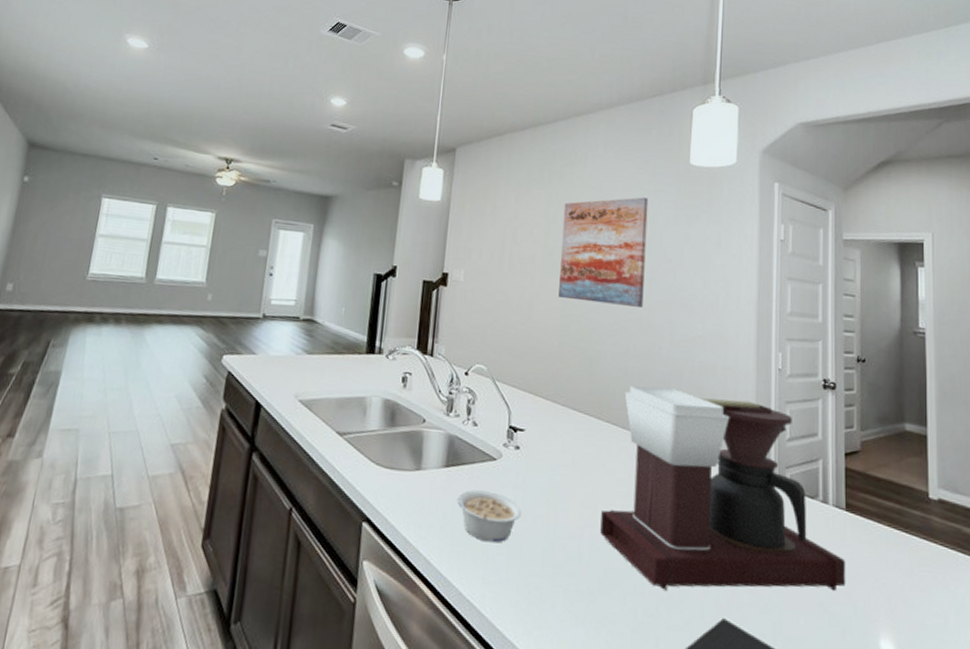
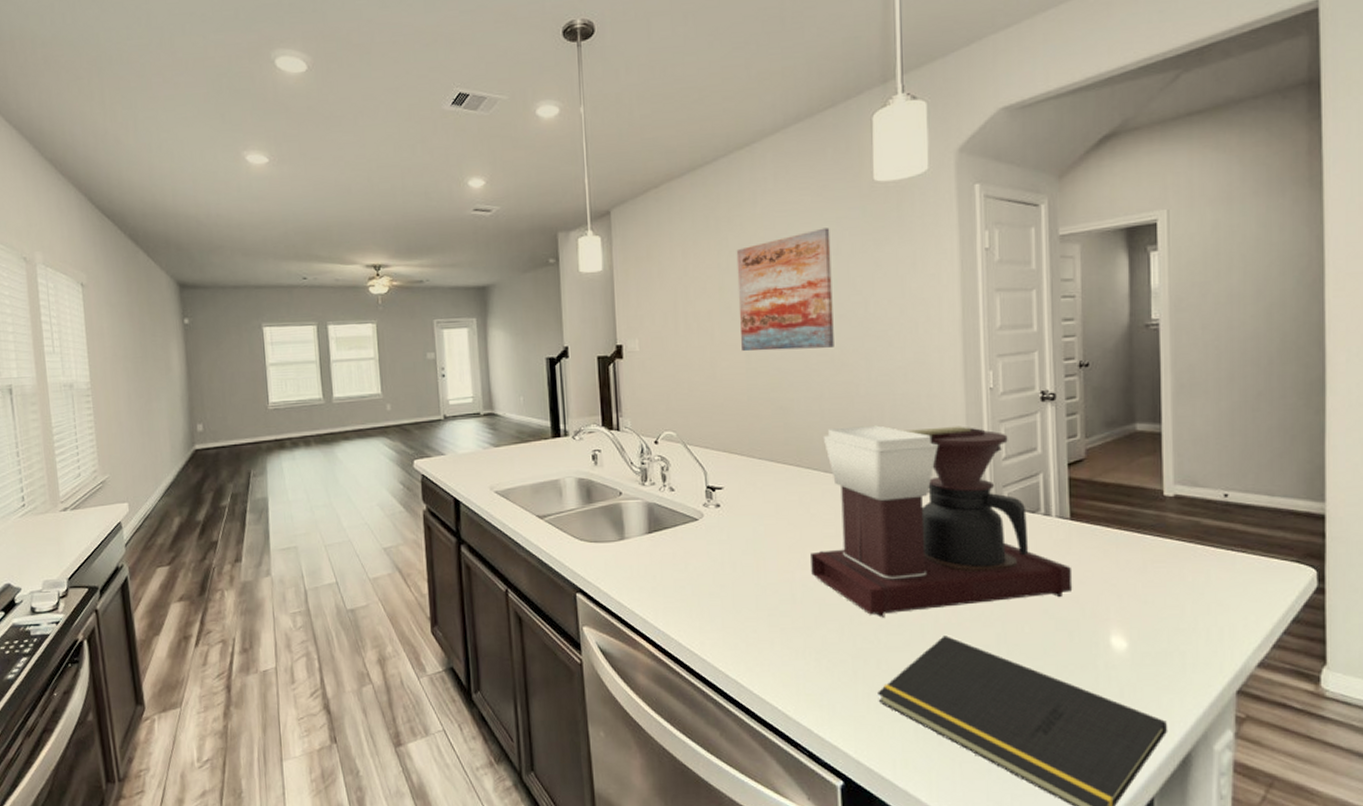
legume: present [457,490,522,543] -> none [664,550,731,596]

